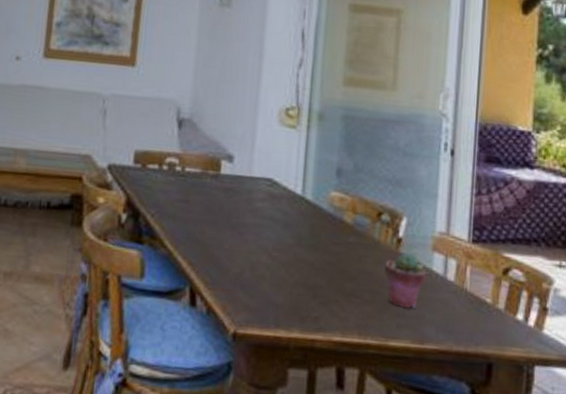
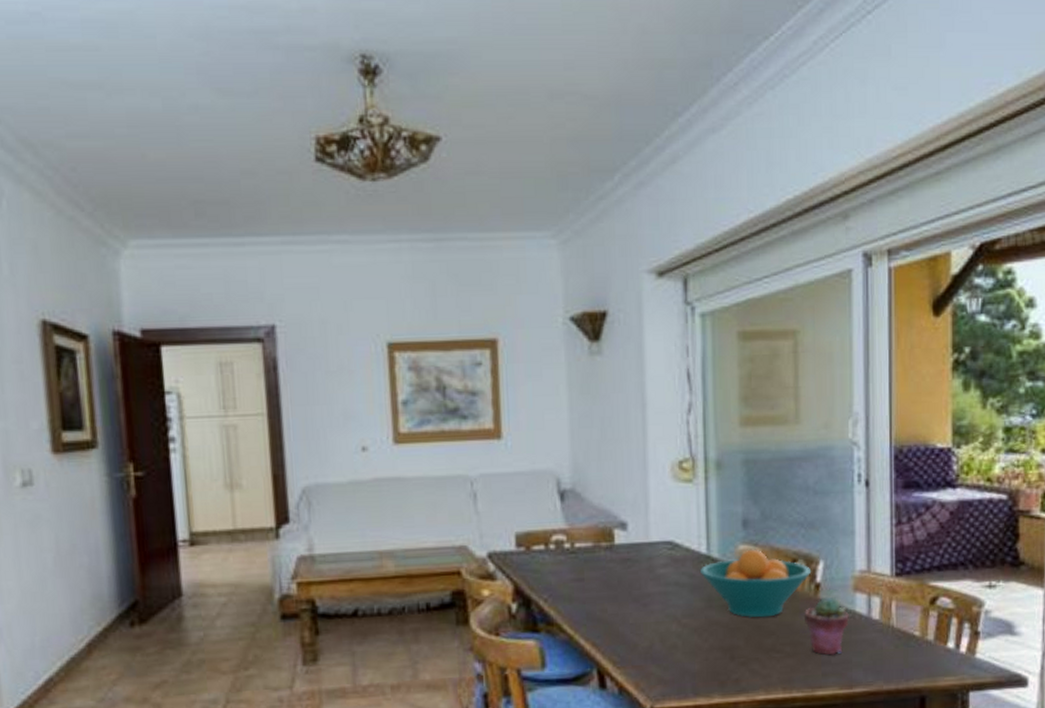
fruit bowl: none [293,197,395,263] -> present [699,549,812,618]

